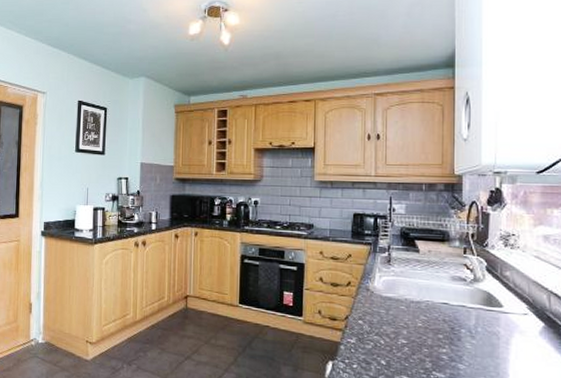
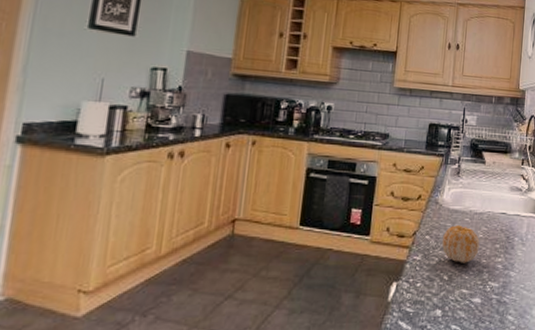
fruit: none [376,312,419,351] -> present [441,225,480,263]

